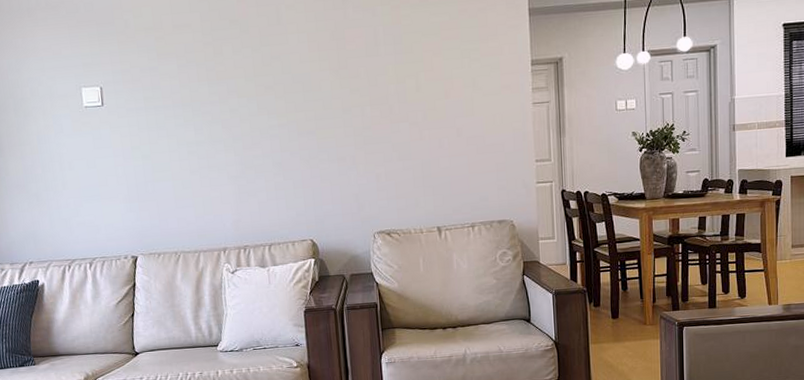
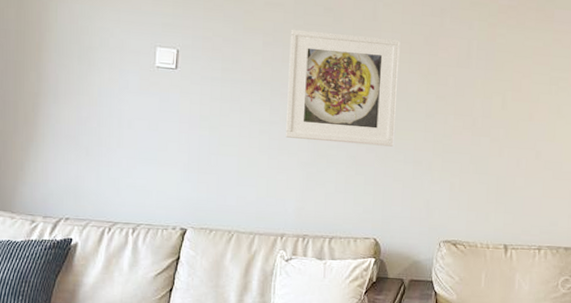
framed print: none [201,39,316,155] -> present [286,29,400,147]

